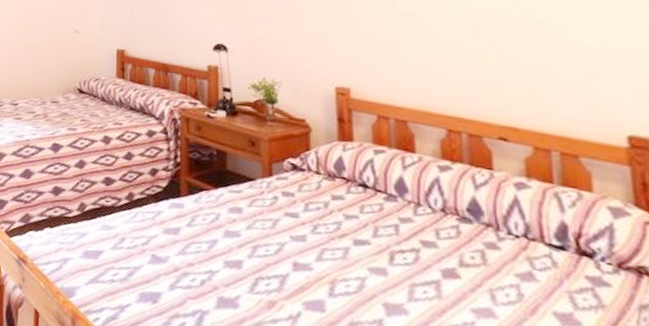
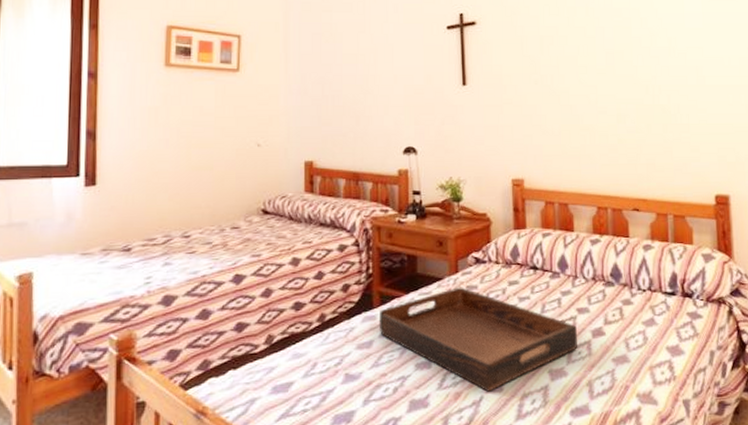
serving tray: none [186,191,422,310] -> present [379,287,577,392]

